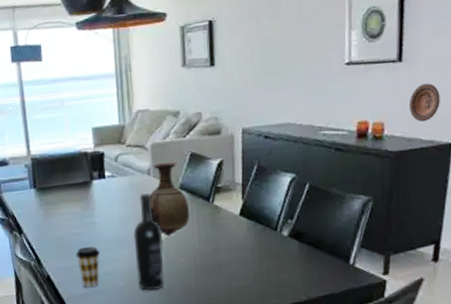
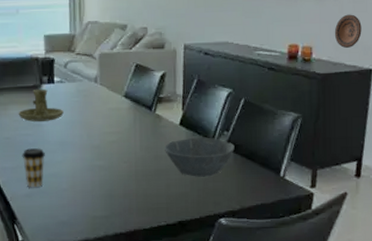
candle holder: none [69,185,117,220] -> present [18,89,64,122]
wine bottle: present [133,192,165,291] -> none [78,99,107,194]
vase: present [149,162,190,236] -> none [95,72,133,142]
bowl: none [224,226,300,269] -> present [165,137,235,177]

